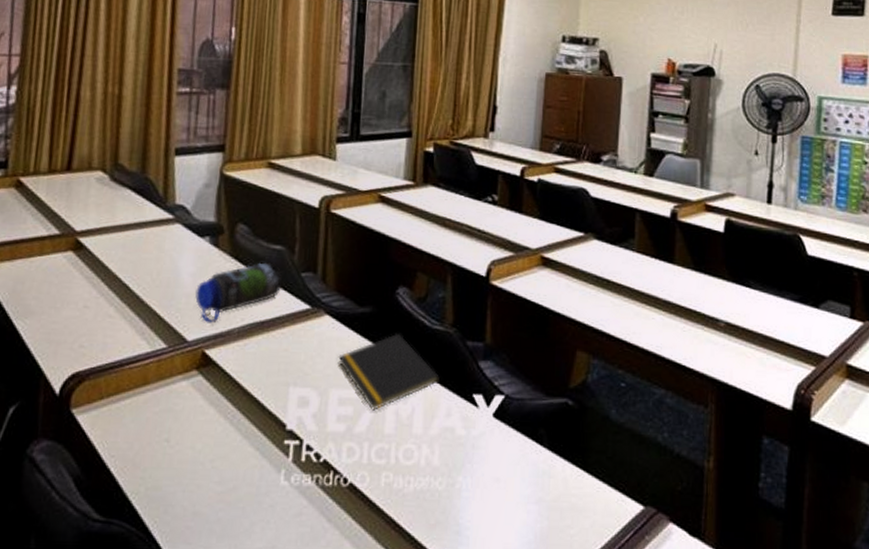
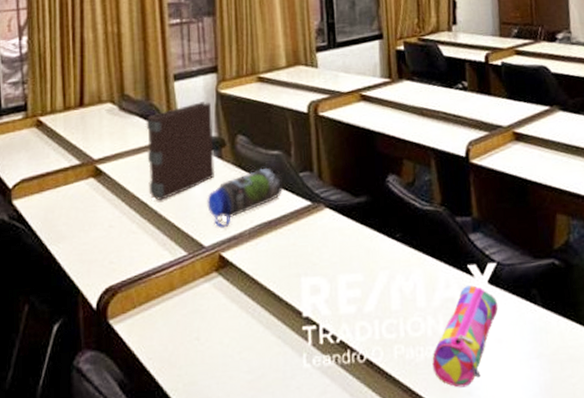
book: none [132,182,214,286] -> present [146,102,215,201]
notepad: present [338,332,440,411] -> none [341,217,435,290]
pencil case: none [421,417,501,526] -> present [432,285,499,388]

